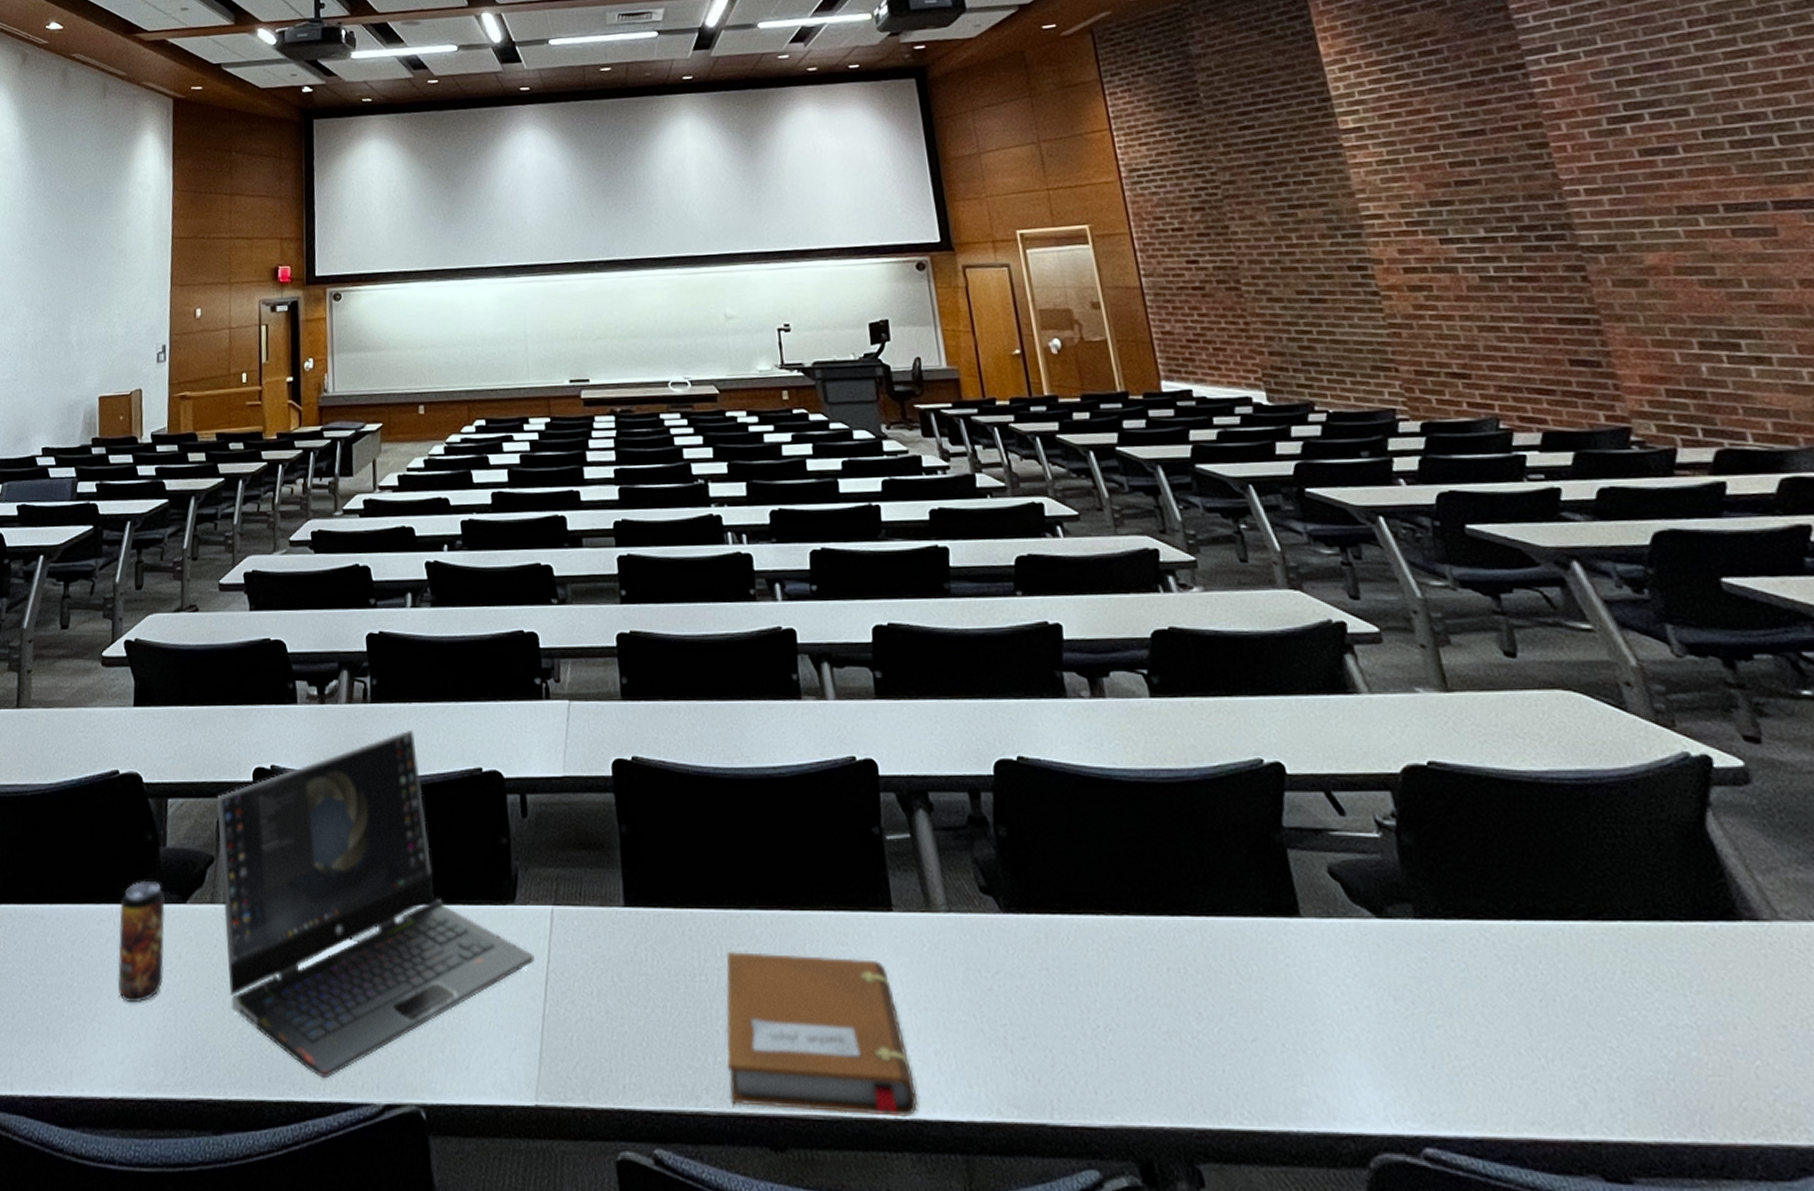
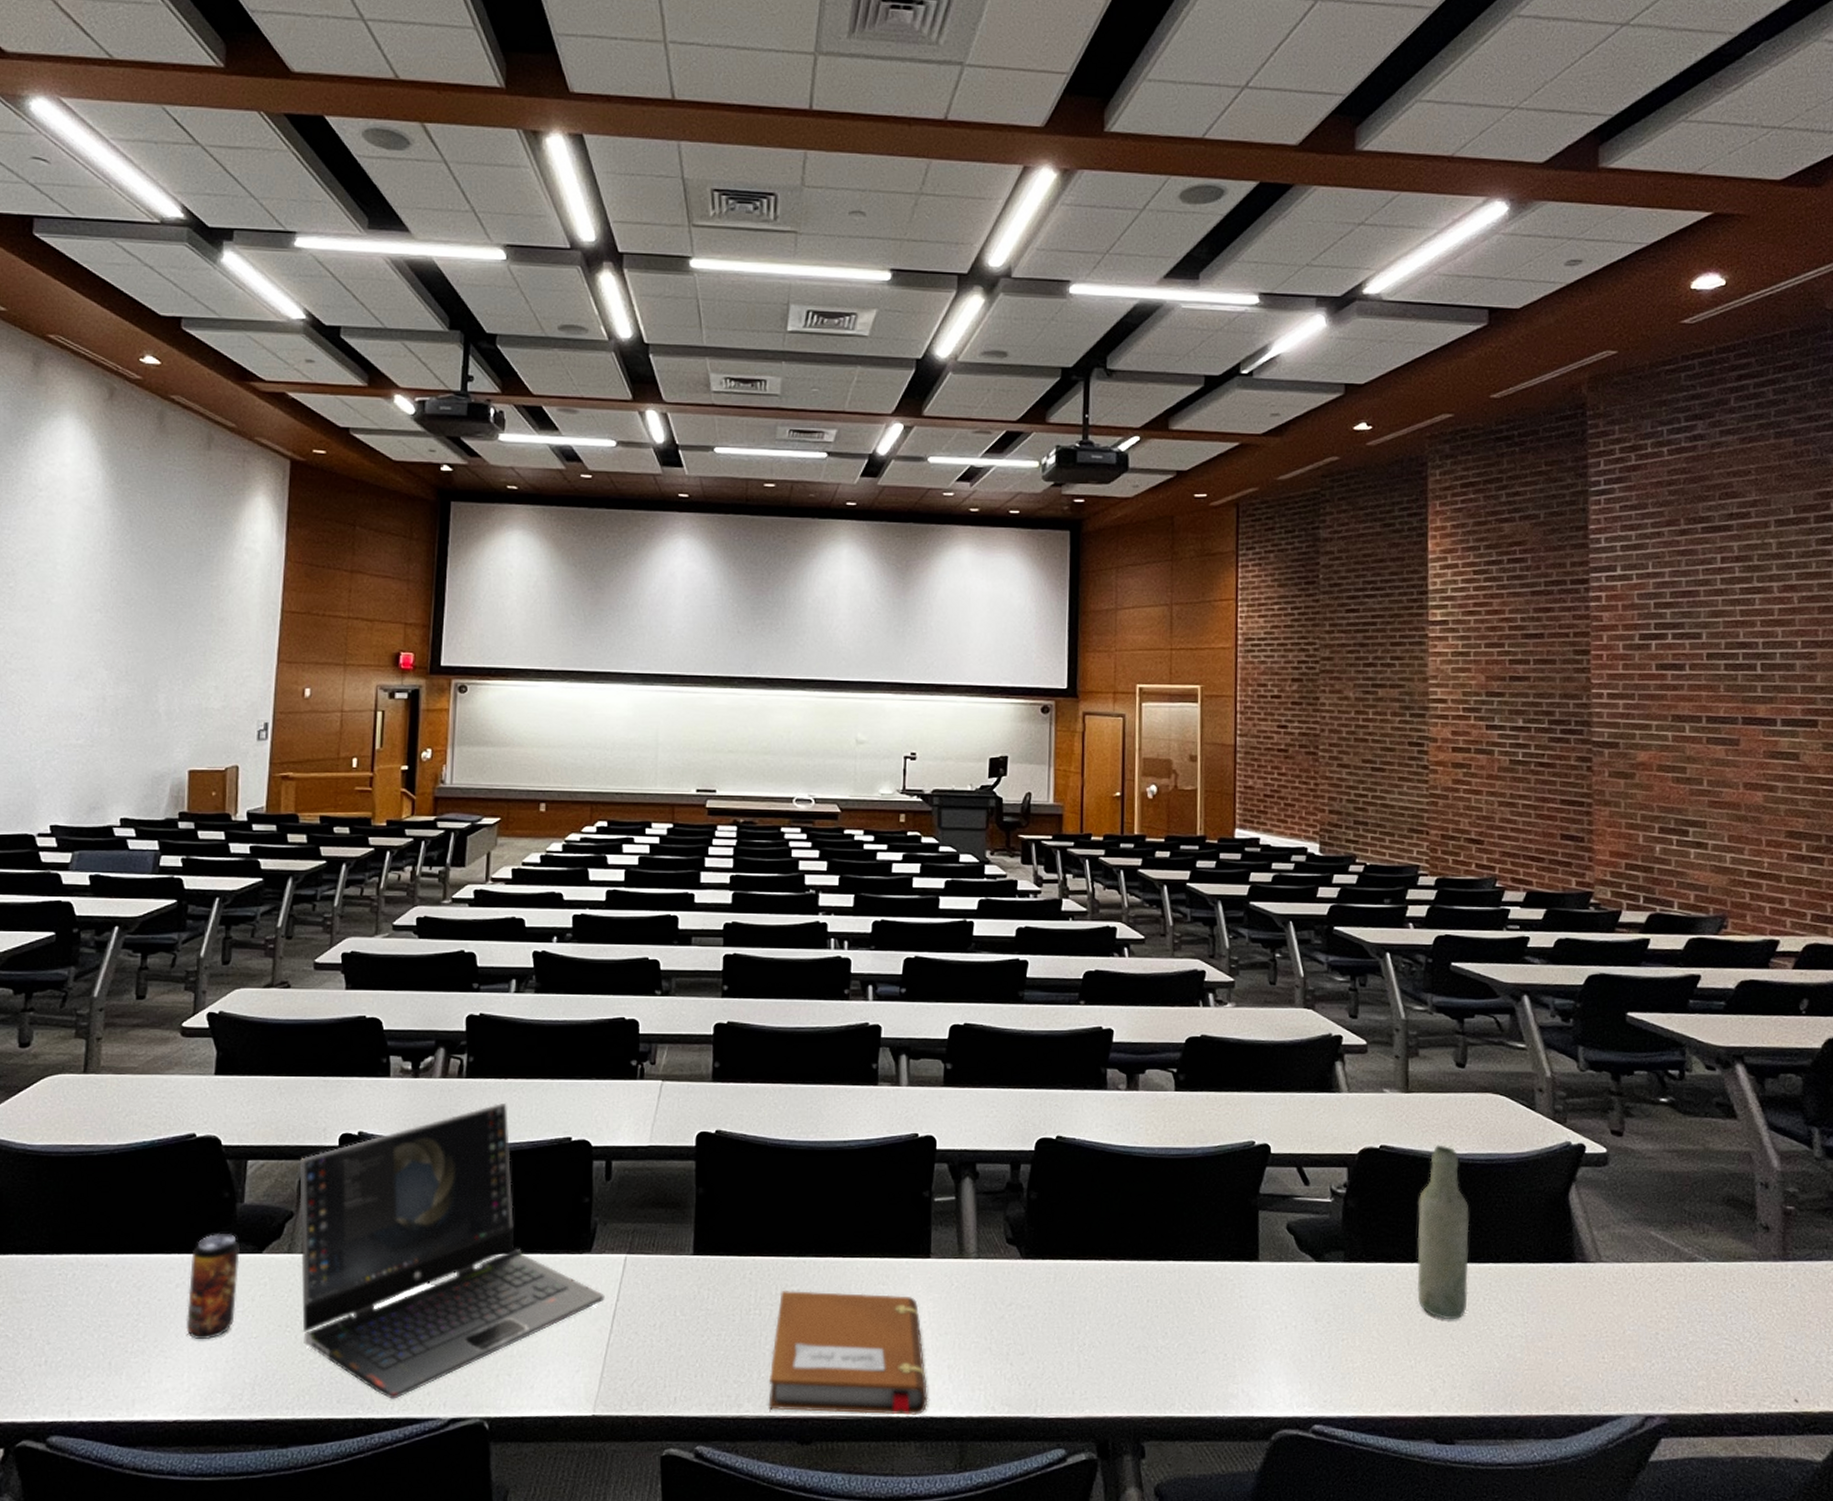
bottle: none [1496,759,1601,1001] -> present [1417,1145,1470,1320]

